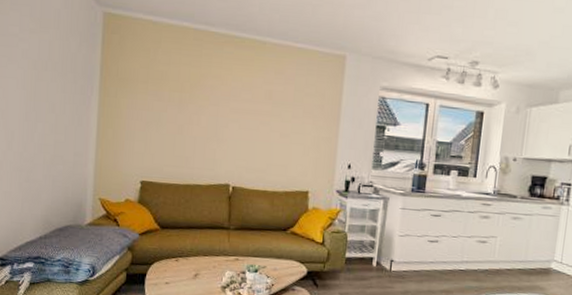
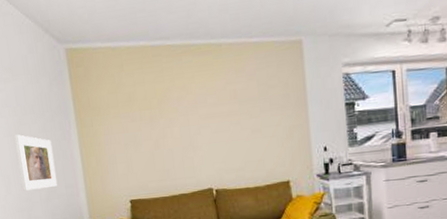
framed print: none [25,89,69,152] -> present [14,134,58,191]

